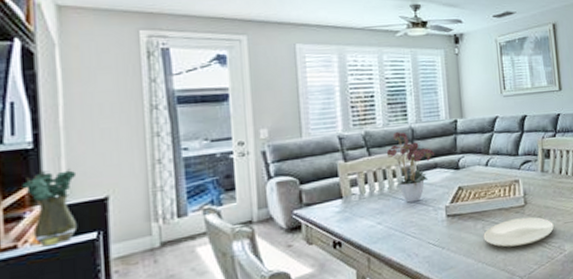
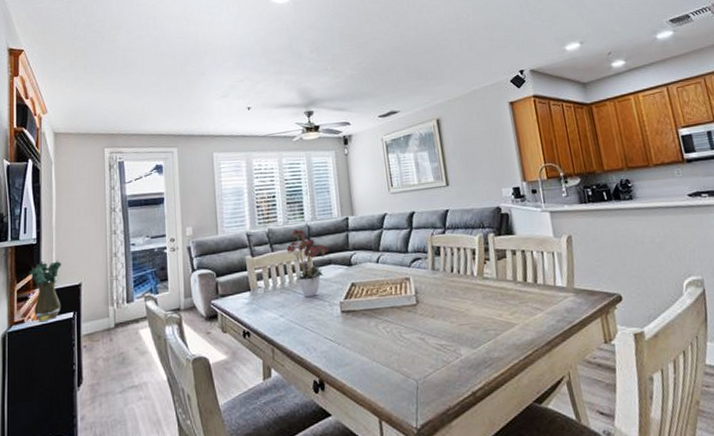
plate: present [483,216,554,247] -> none [376,316,448,348]

